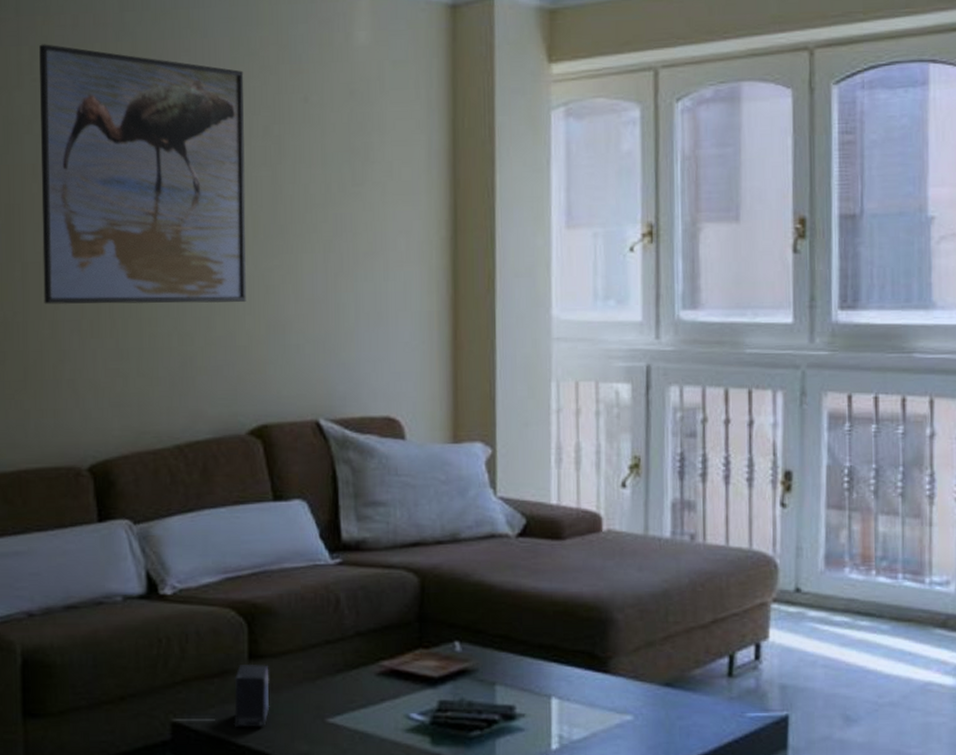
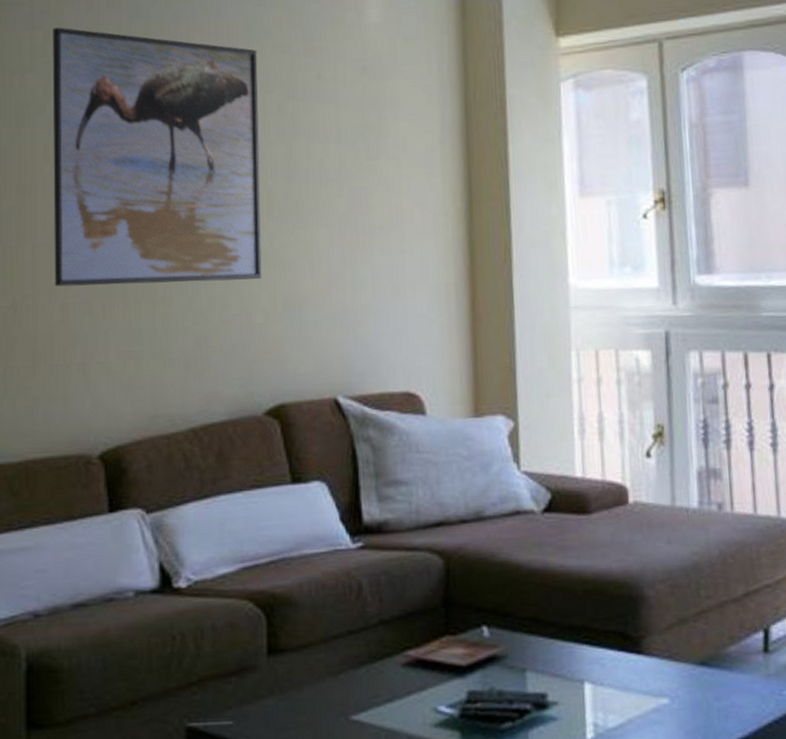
small box: present [234,663,270,728] -> none [252,659,291,730]

